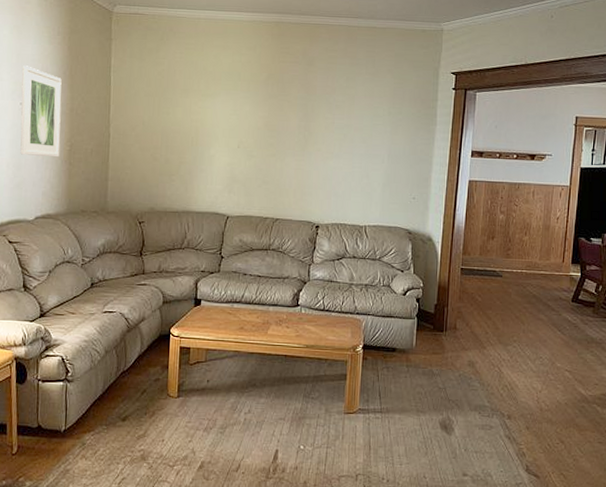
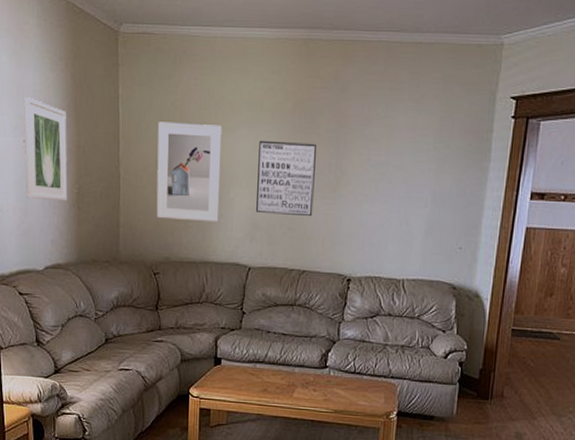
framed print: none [142,88,204,177] -> present [156,122,222,223]
wall art: none [234,105,288,170] -> present [256,140,317,216]

